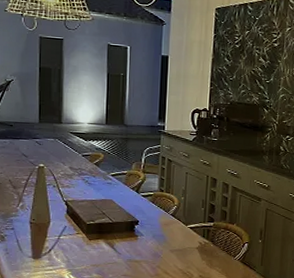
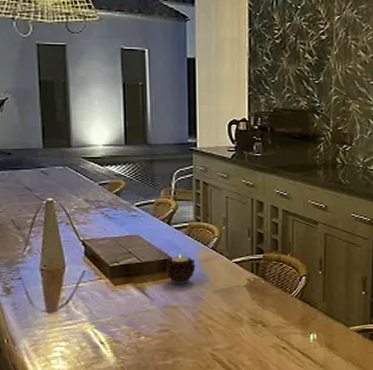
candle: none [131,217,157,243] -> present [164,254,196,284]

